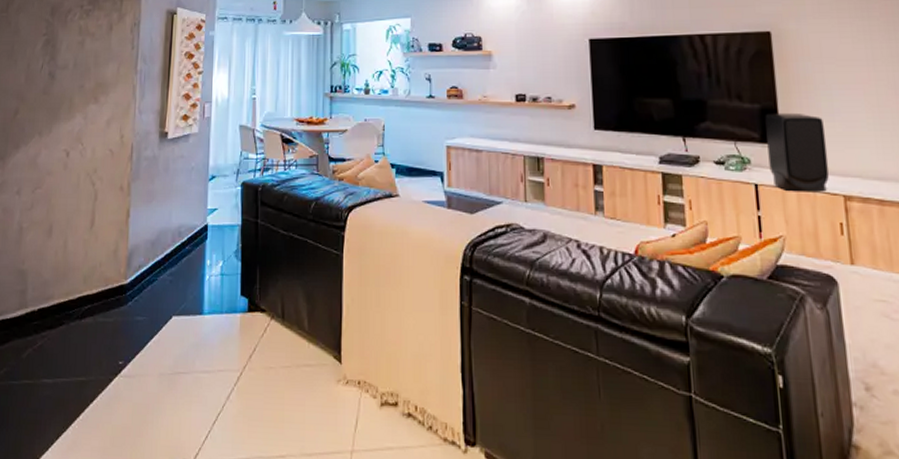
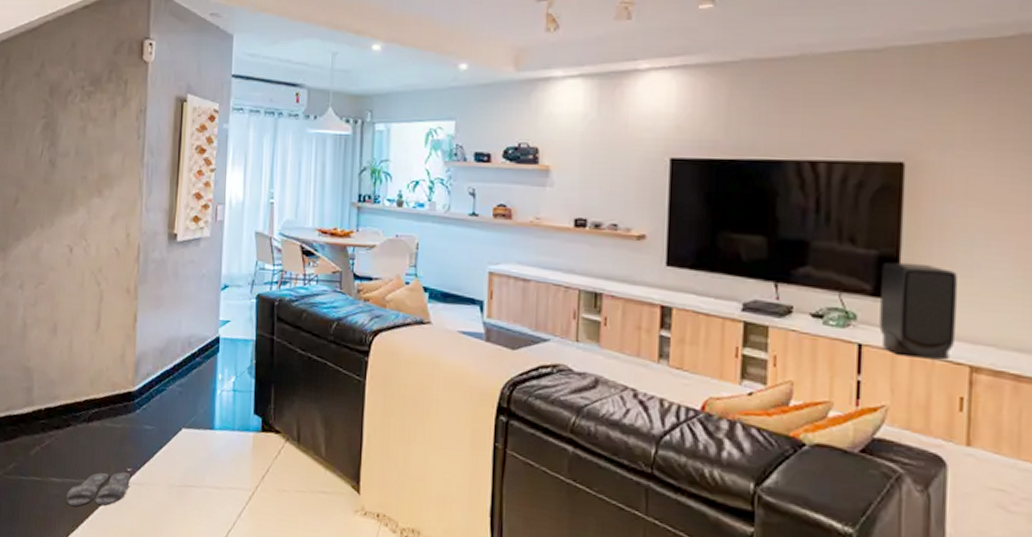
slippers: none [57,366,122,407] -> present [66,472,131,507]

